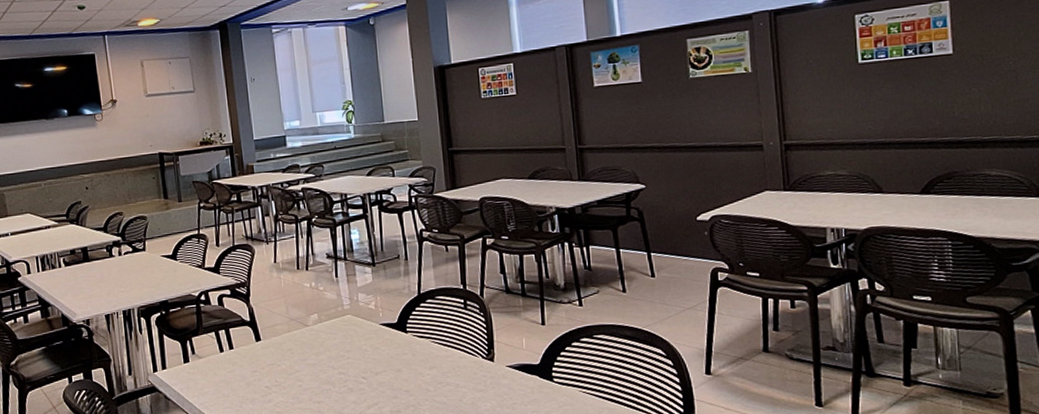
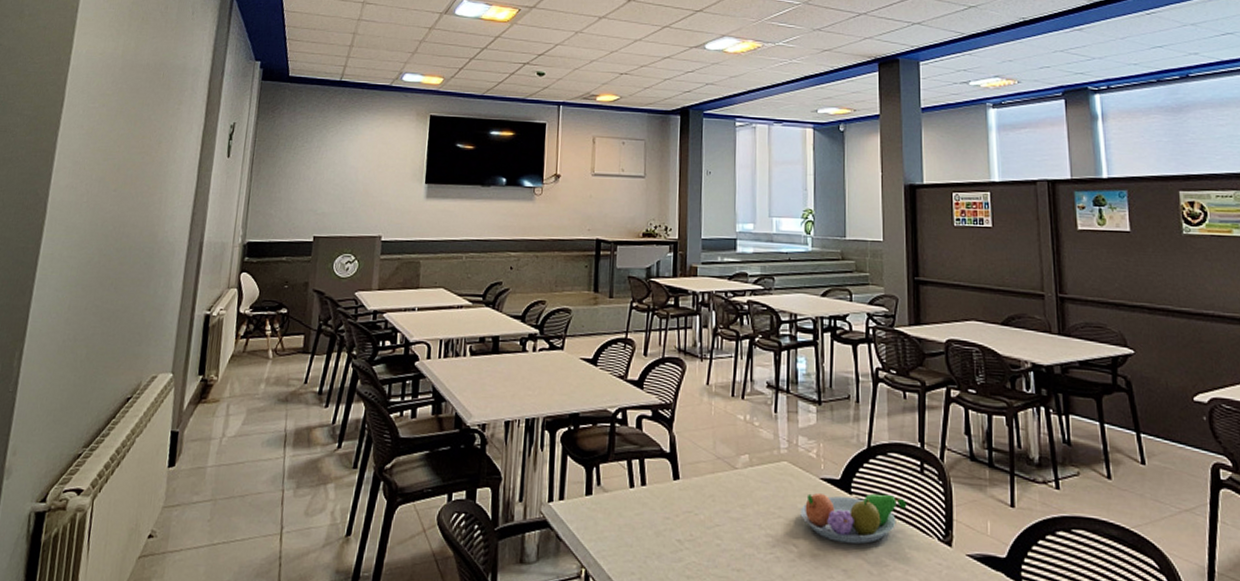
fruit bowl: none [365,328,455,371] -> present [800,492,907,545]

